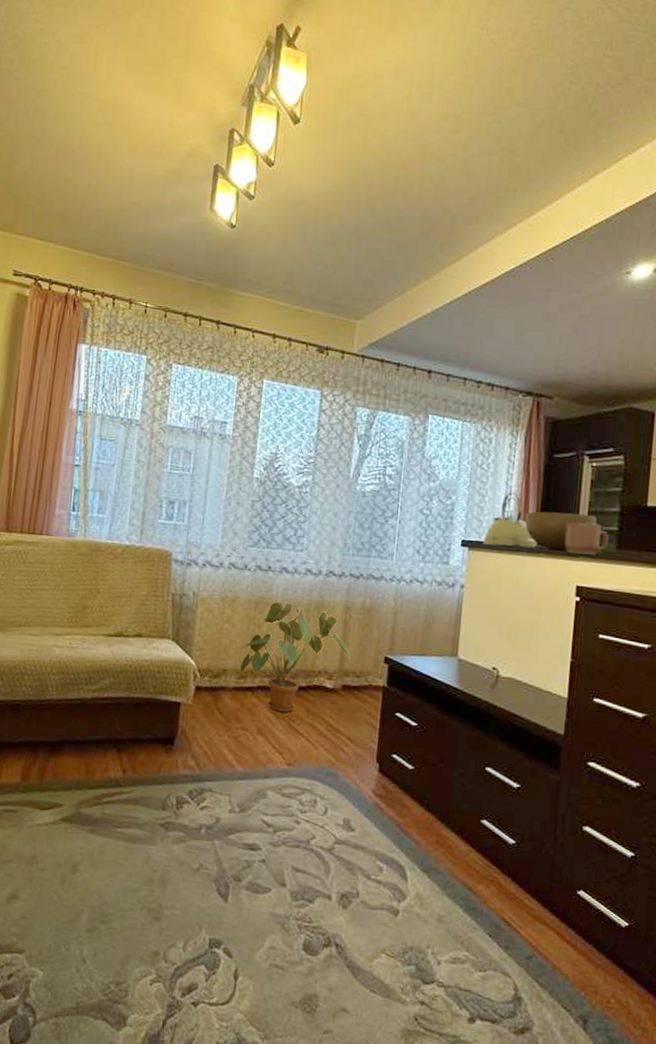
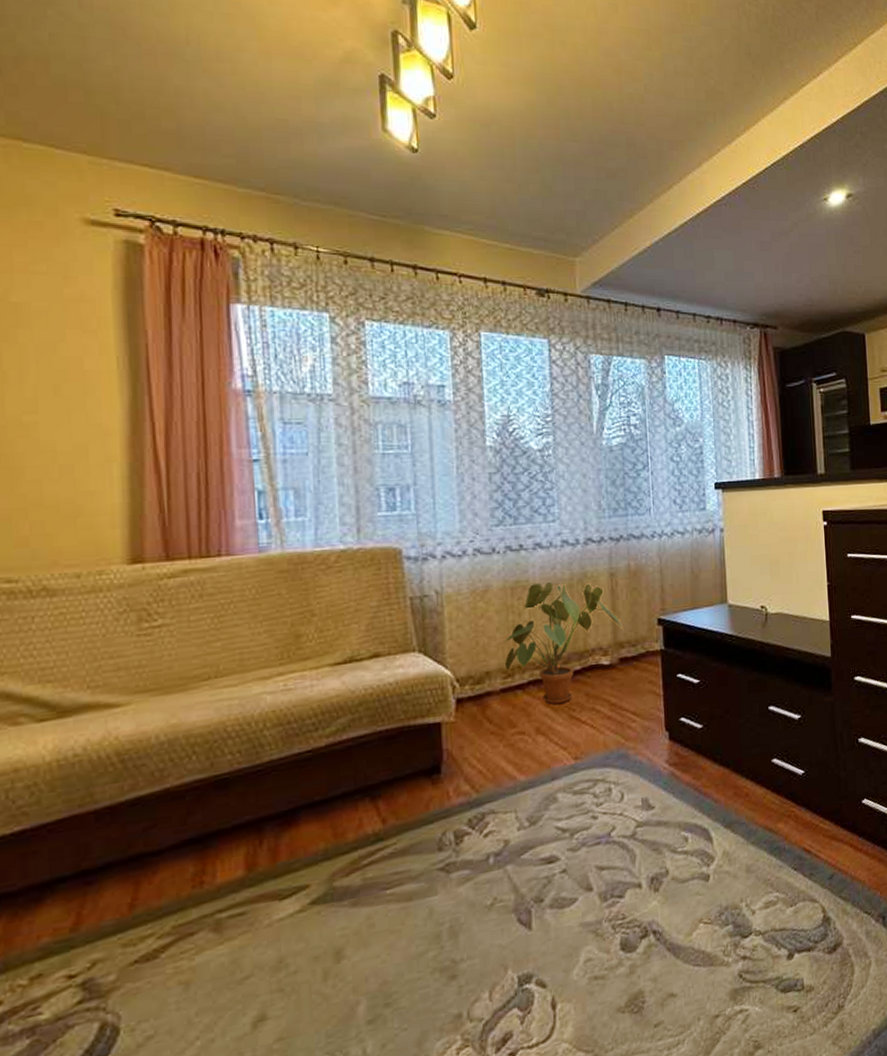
kettle: present [482,491,538,548] -> none [734,426,784,484]
bowl: present [525,511,597,552] -> none [769,440,832,480]
mug: present [564,523,609,556] -> none [806,448,844,481]

